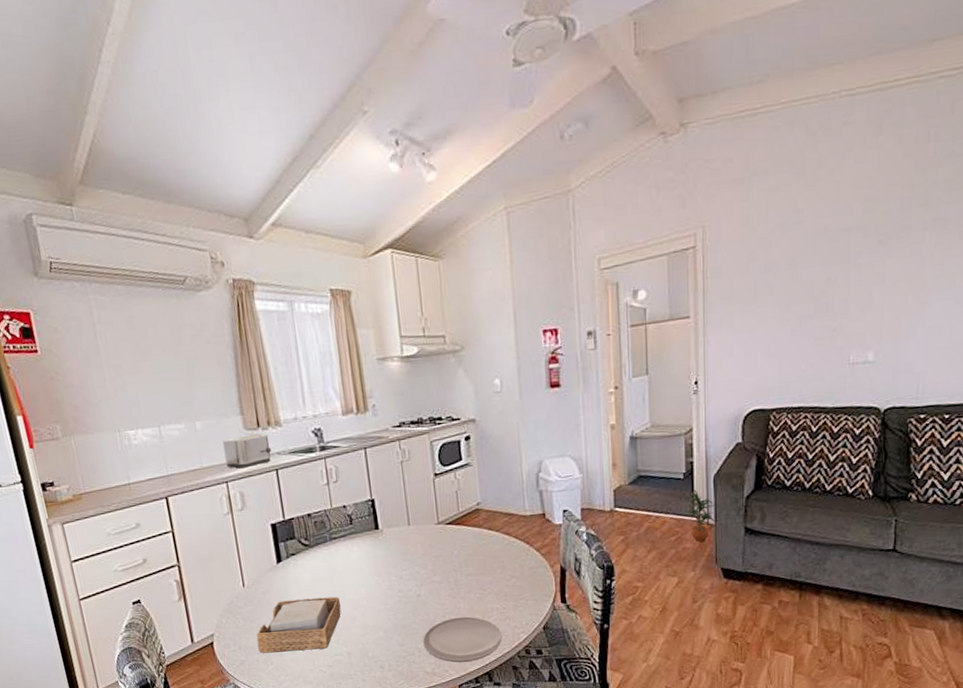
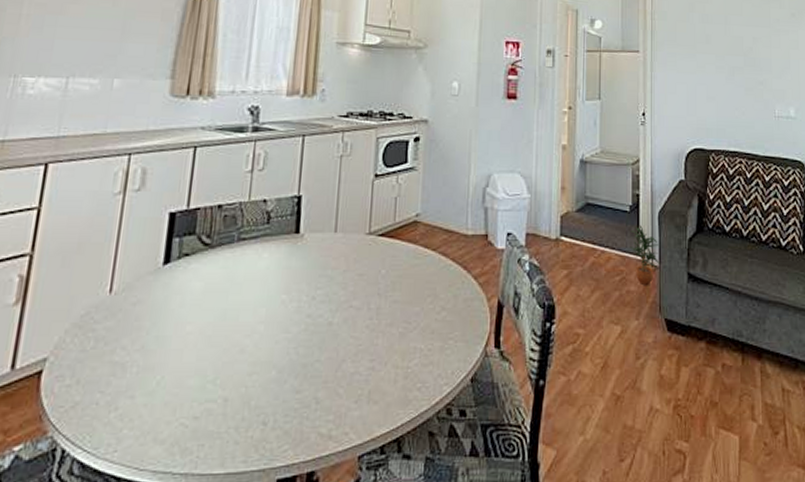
toaster: present [222,433,272,468] -> none [135,102,196,140]
napkin holder: present [256,596,342,654] -> none [103,316,231,393]
plate: present [423,616,502,663] -> none [324,357,421,422]

